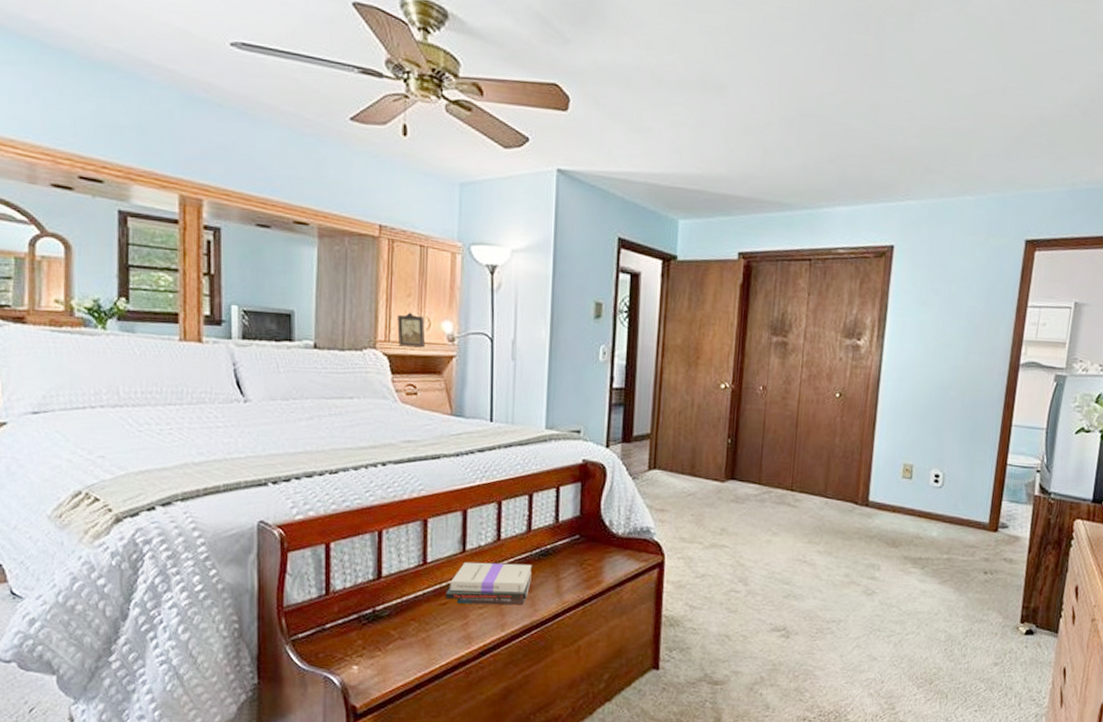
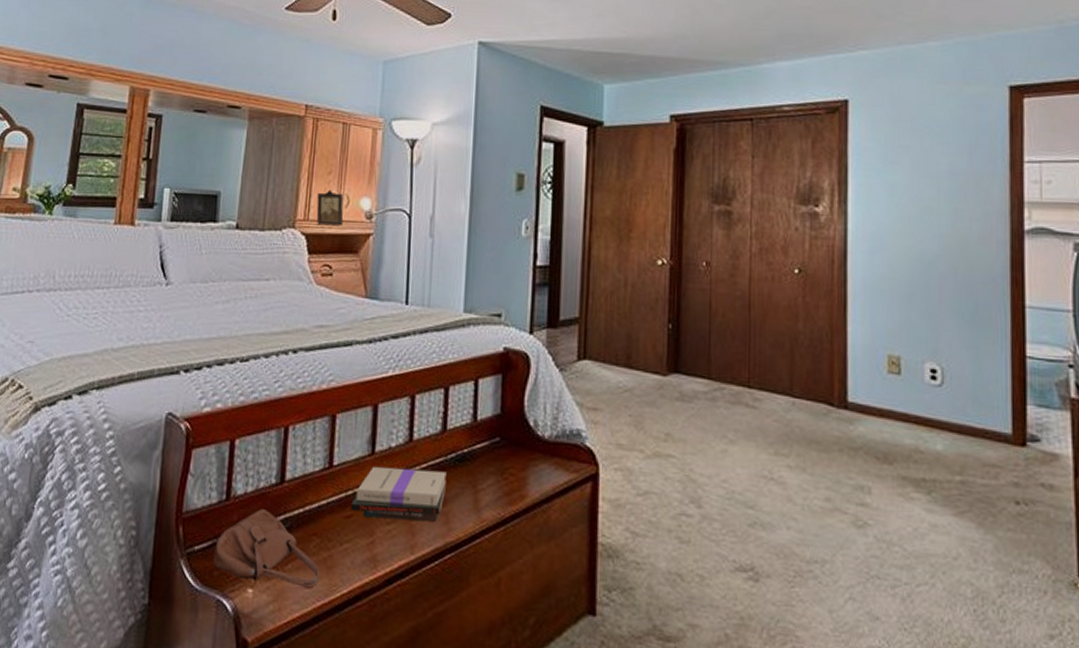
handbag: none [317,601,420,662] -> present [212,509,320,588]

